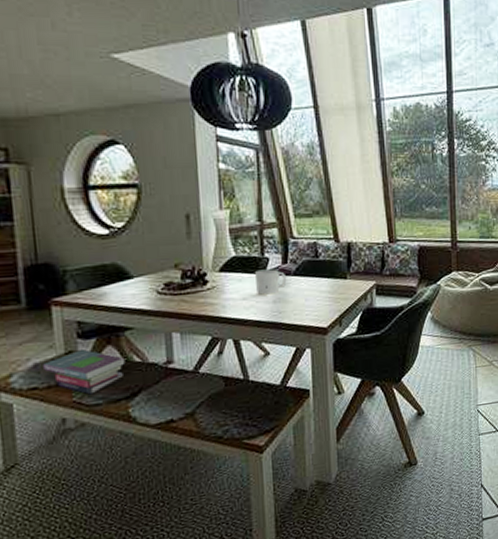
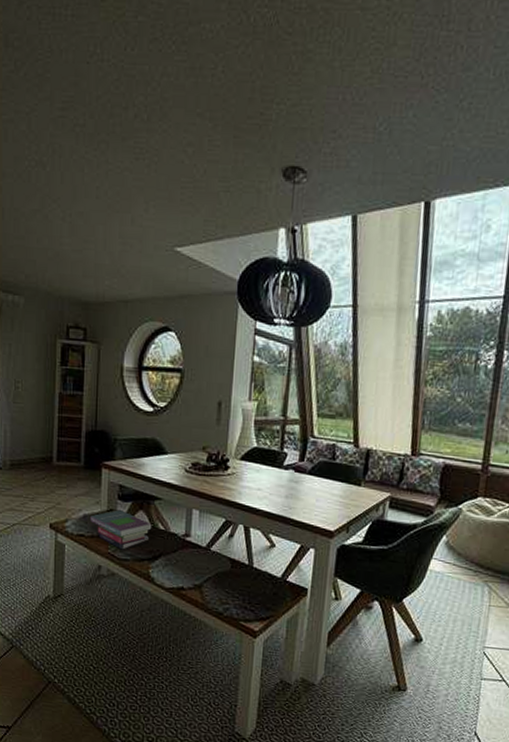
mug: present [254,269,287,295] -> none [271,463,302,489]

